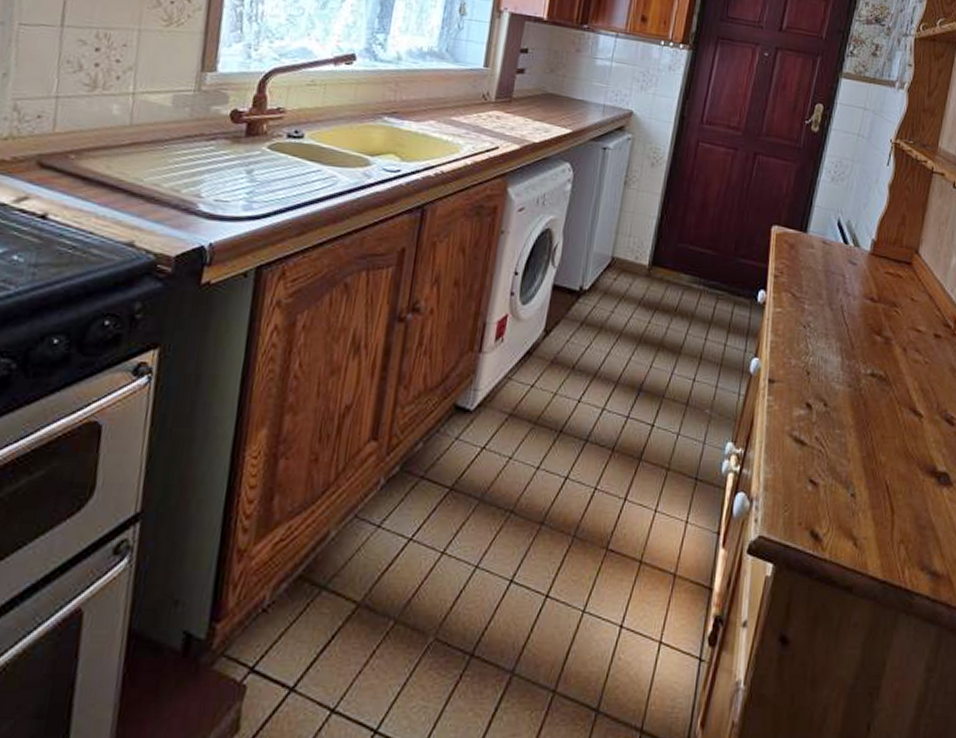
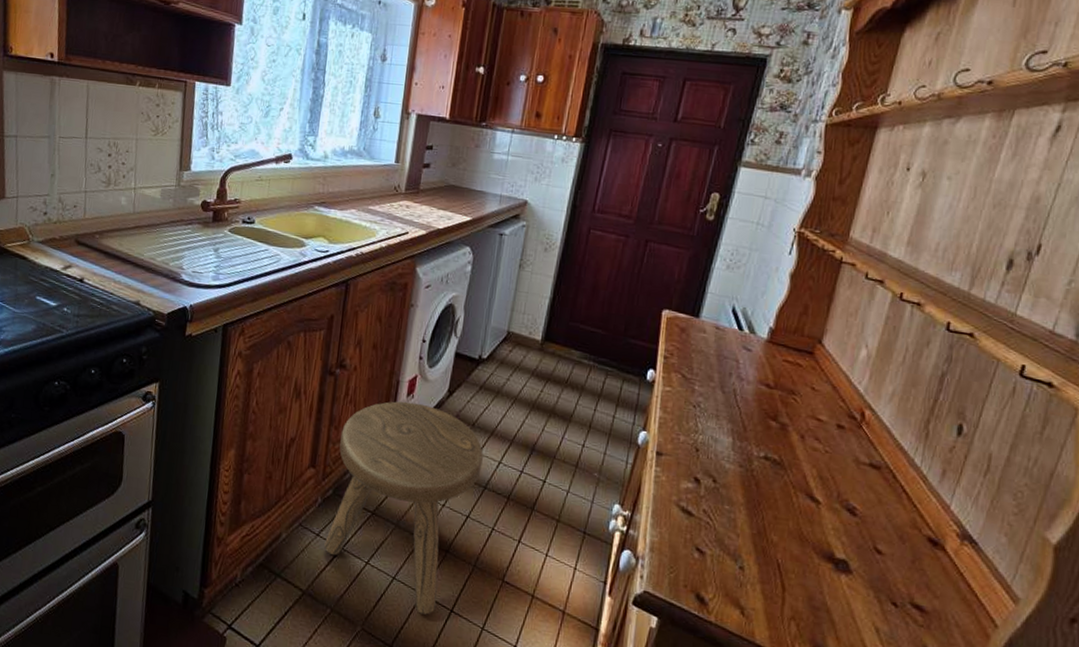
stool: none [386,347,585,606] -> present [323,401,483,615]

